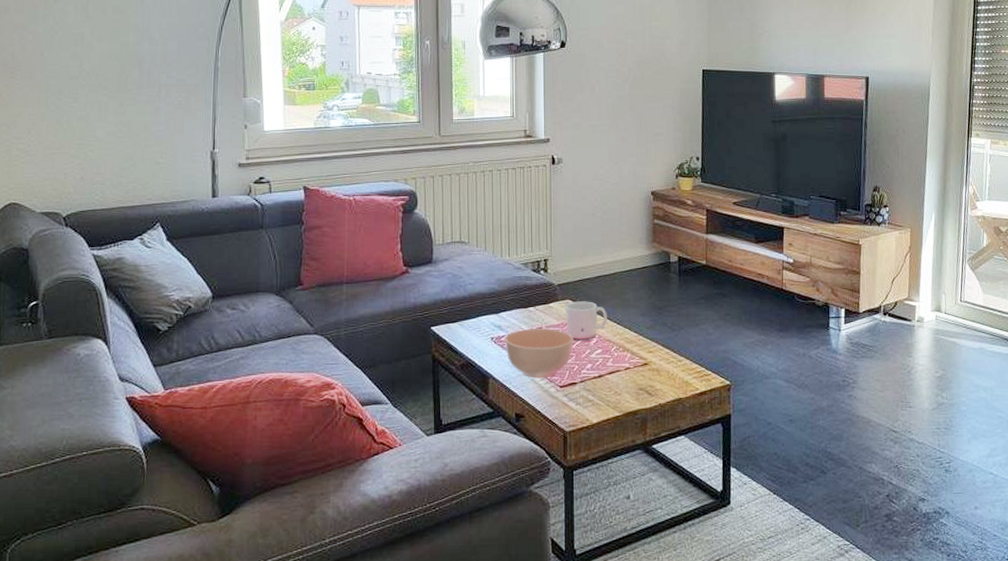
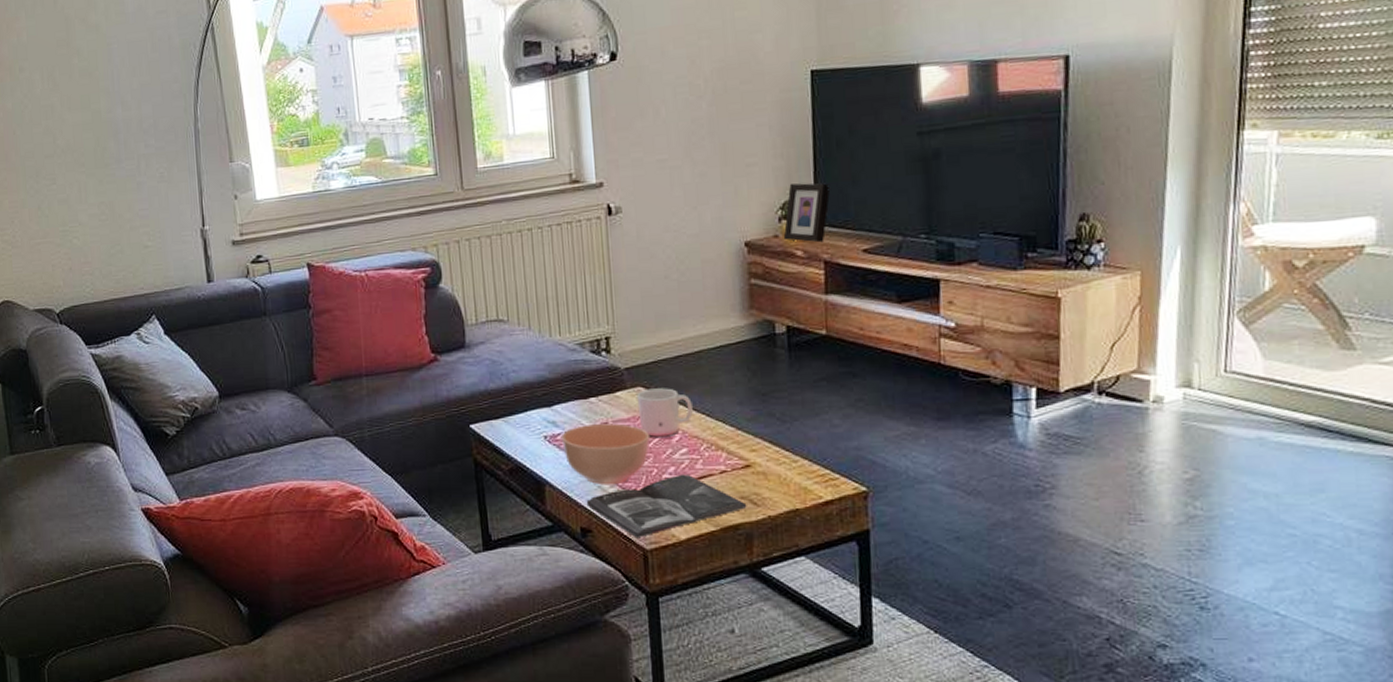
magazine: none [521,370,644,421] -> present [586,474,747,537]
picture frame: none [678,150,713,195] -> present [783,183,831,243]

